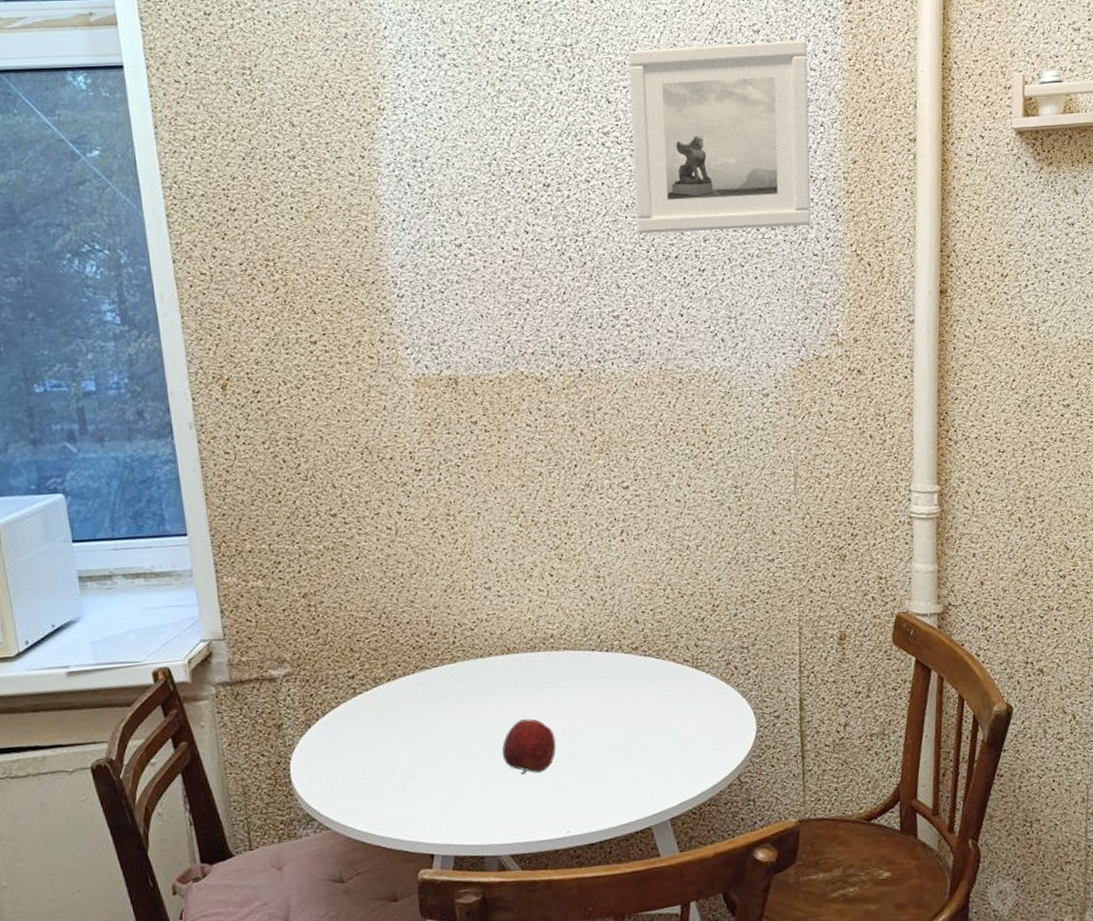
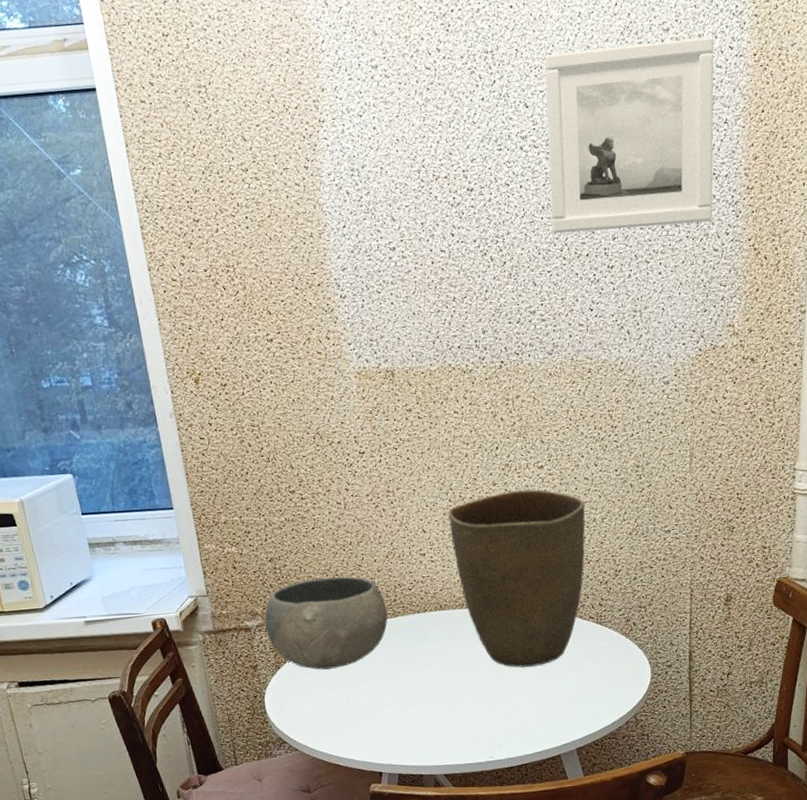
bowl: none [294,614,445,728] -> present [264,576,388,670]
apple: present [501,718,556,775] -> none [436,664,481,710]
vase: none [518,513,678,722] -> present [447,489,586,668]

